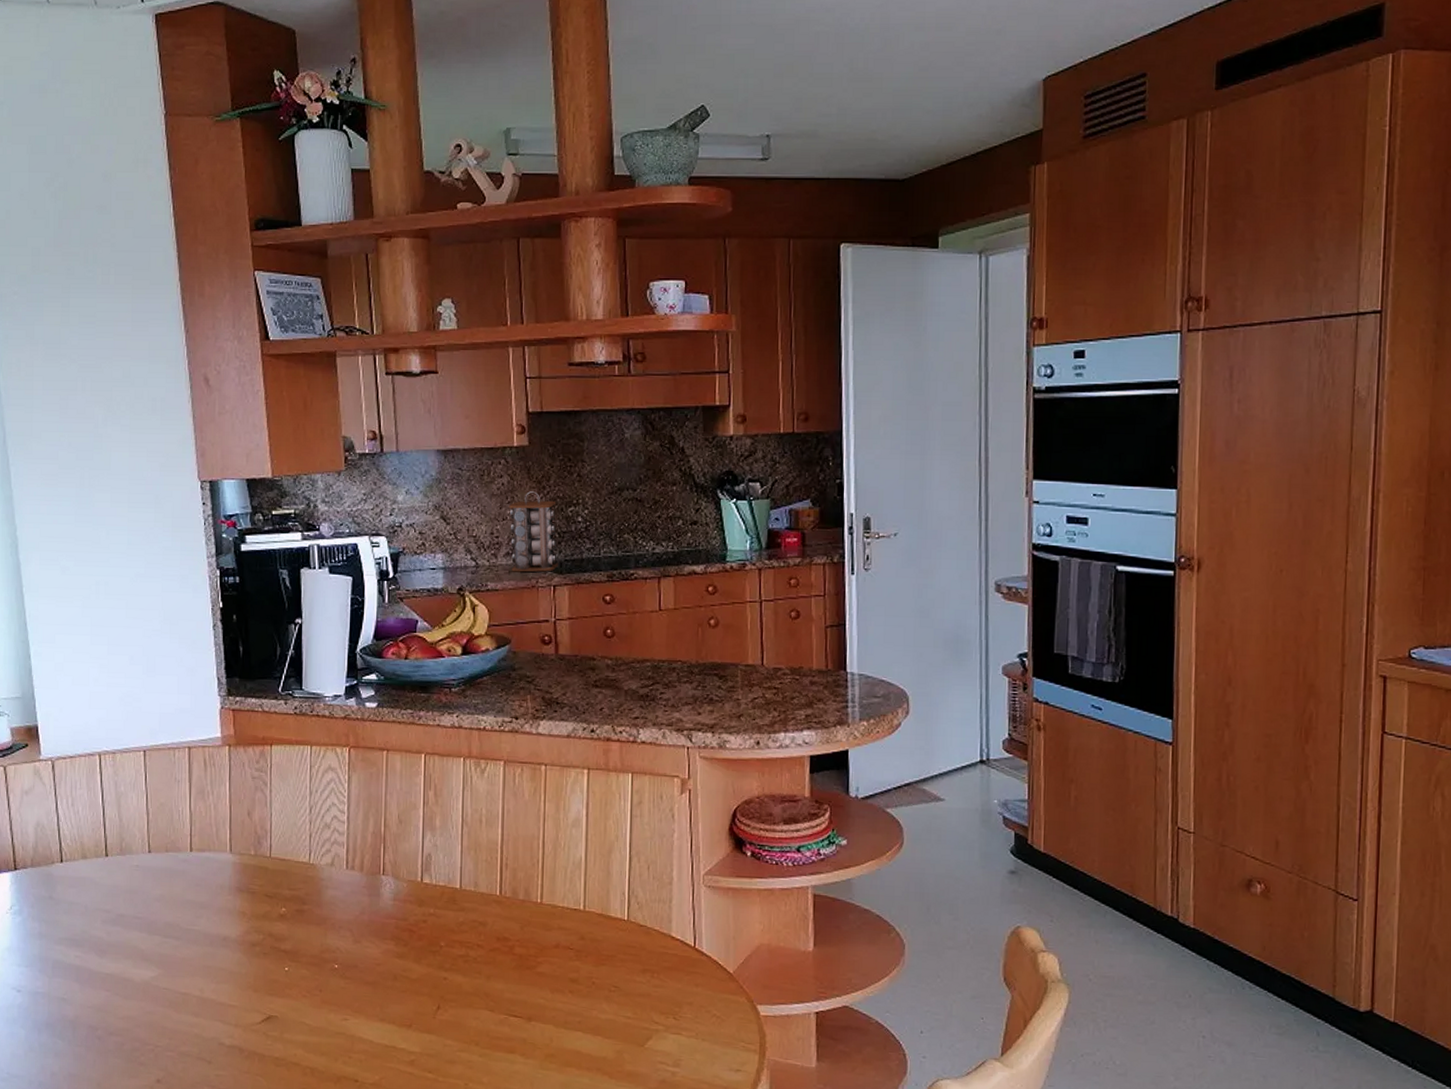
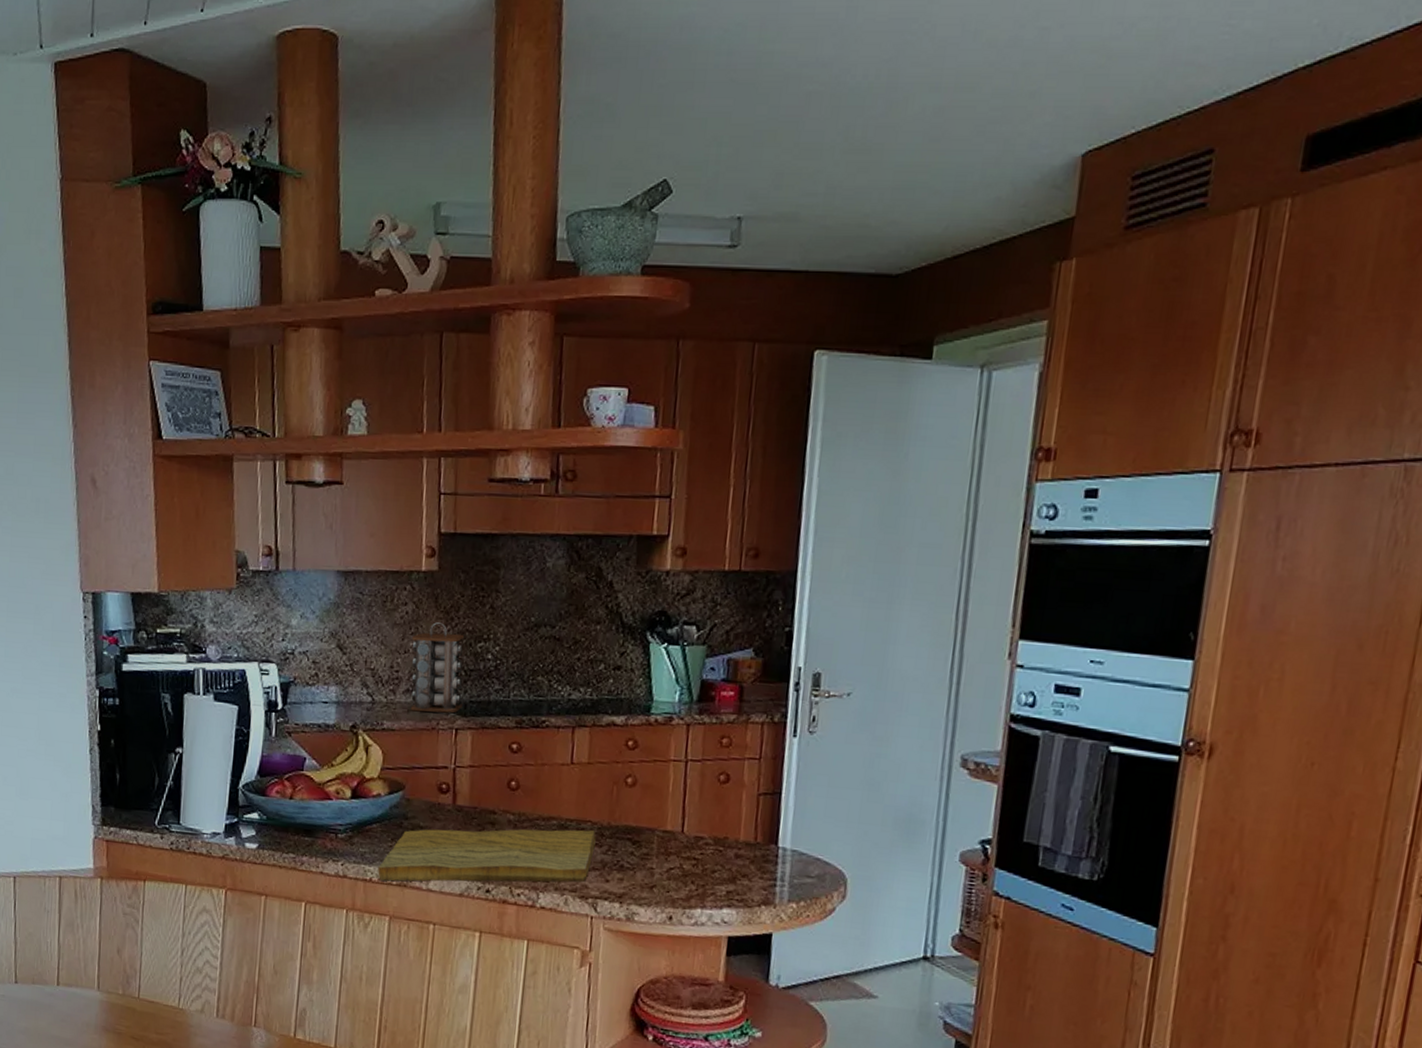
cutting board: none [490,669,686,729] -> present [378,829,596,883]

